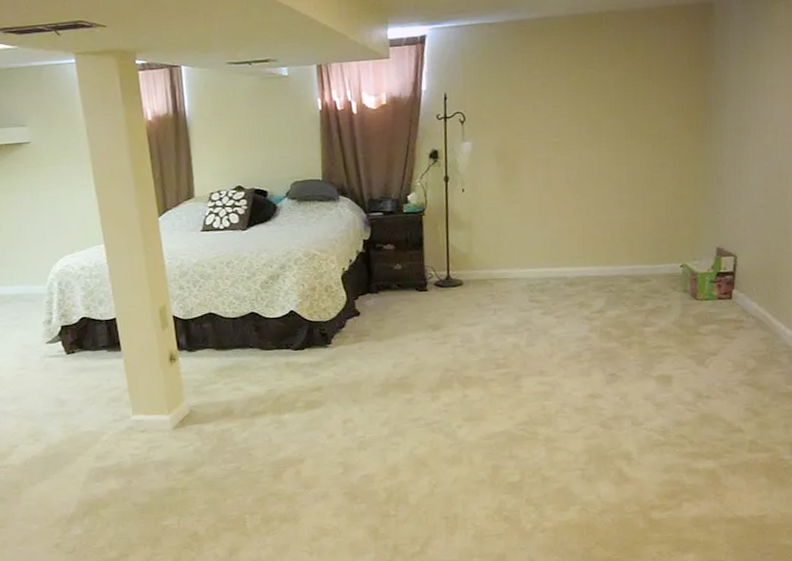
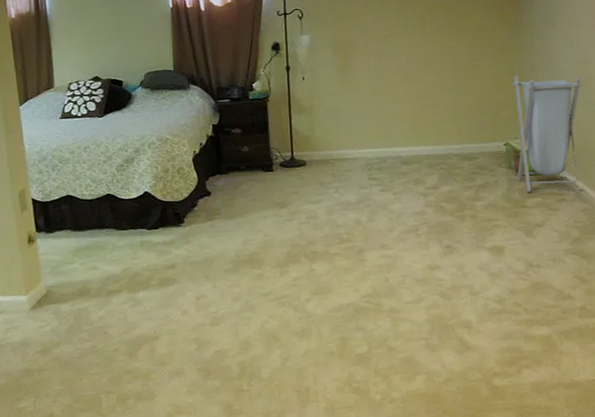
laundry hamper: none [692,189,774,318] -> present [511,75,582,192]

